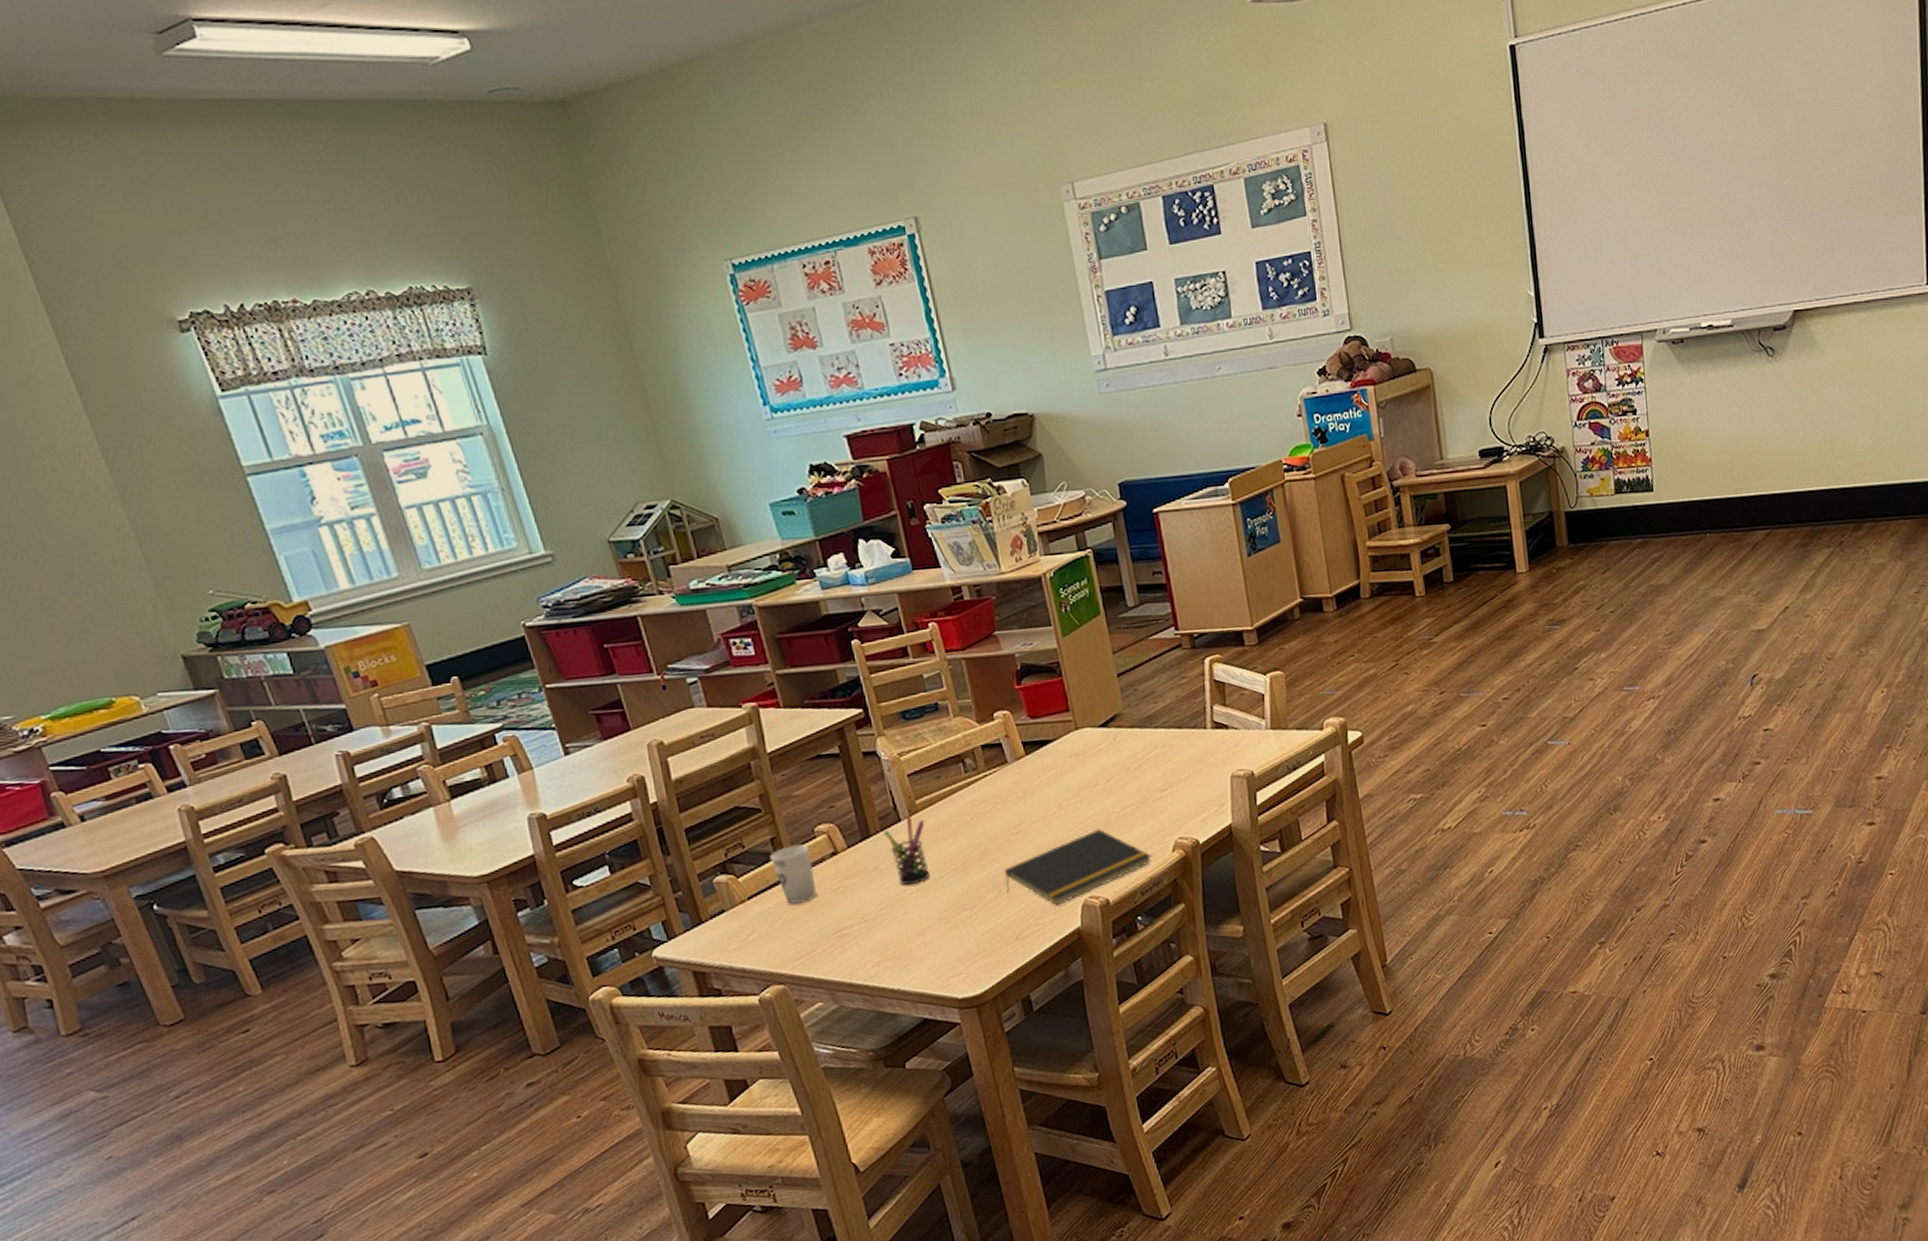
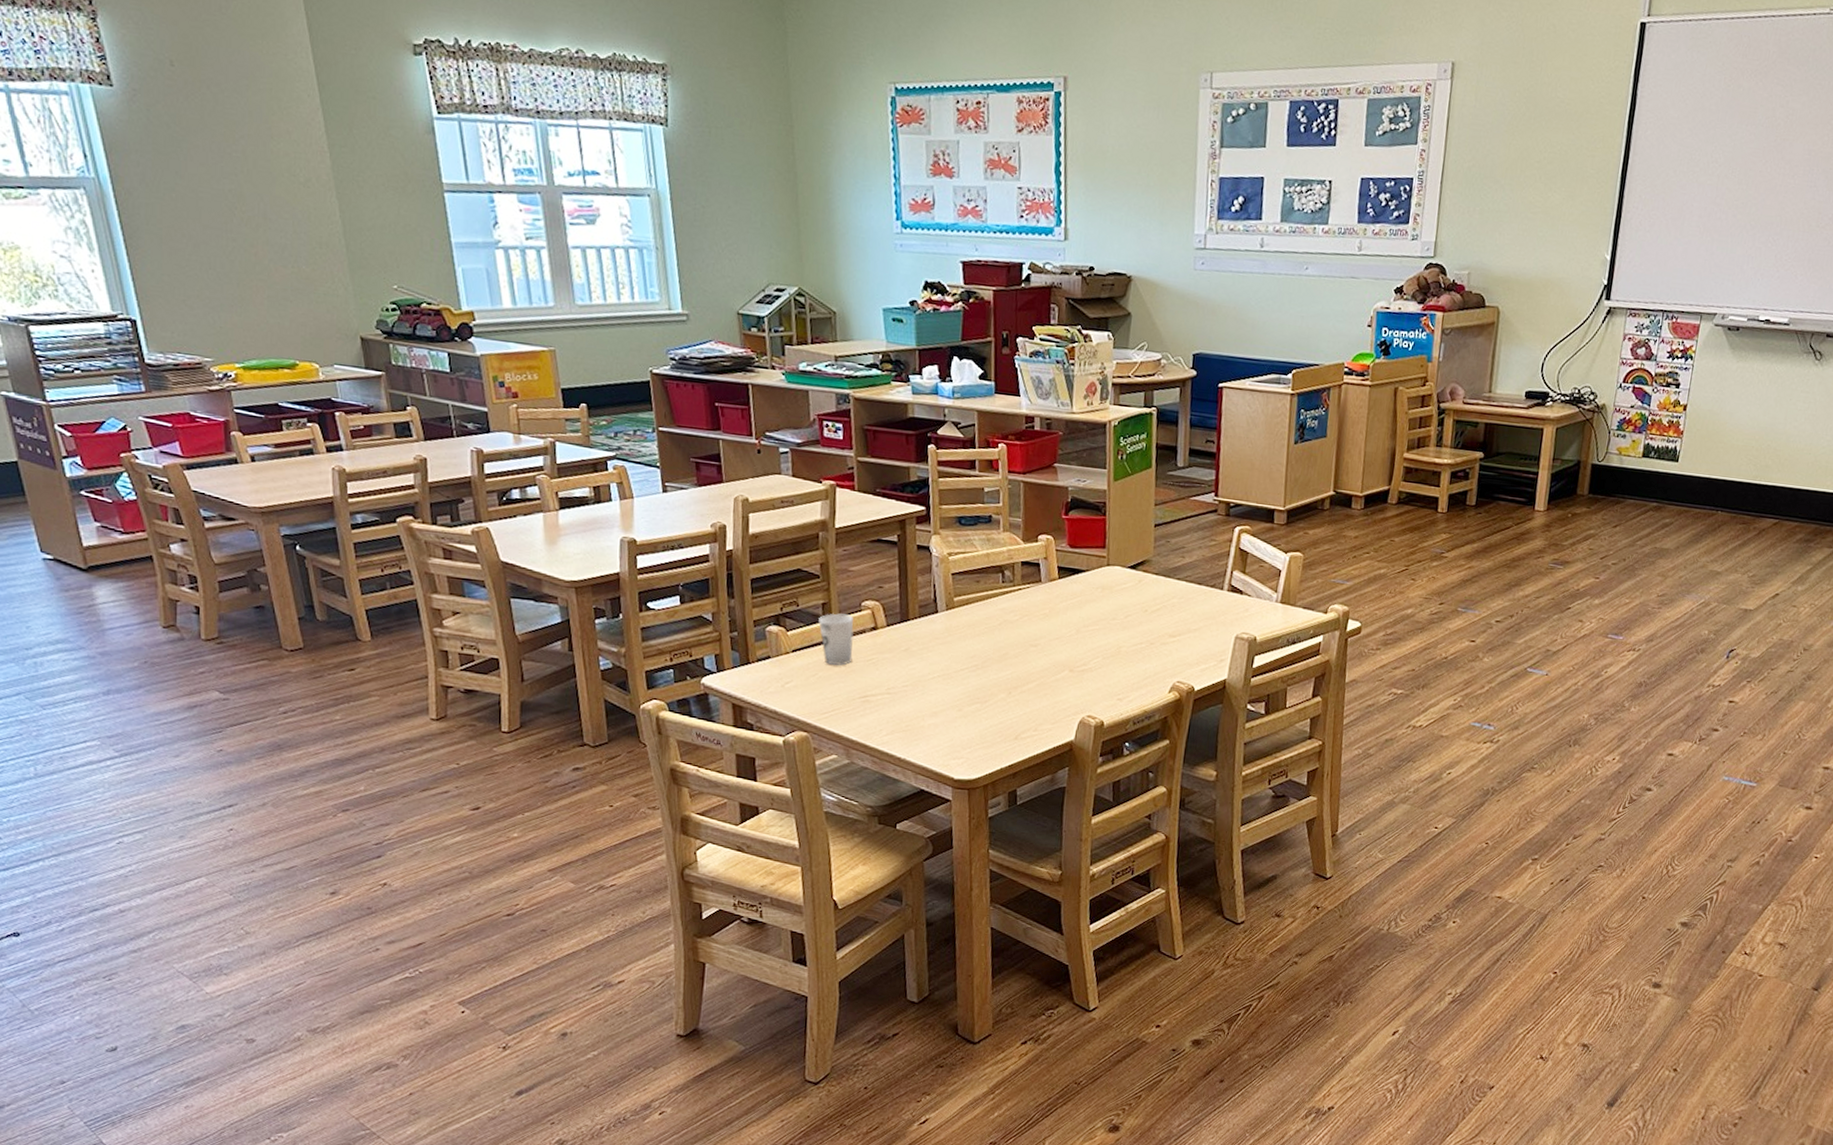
pen holder: present [883,815,930,886] -> none [920,609,958,671]
notepad: present [1005,829,1153,906] -> none [1016,658,1150,717]

